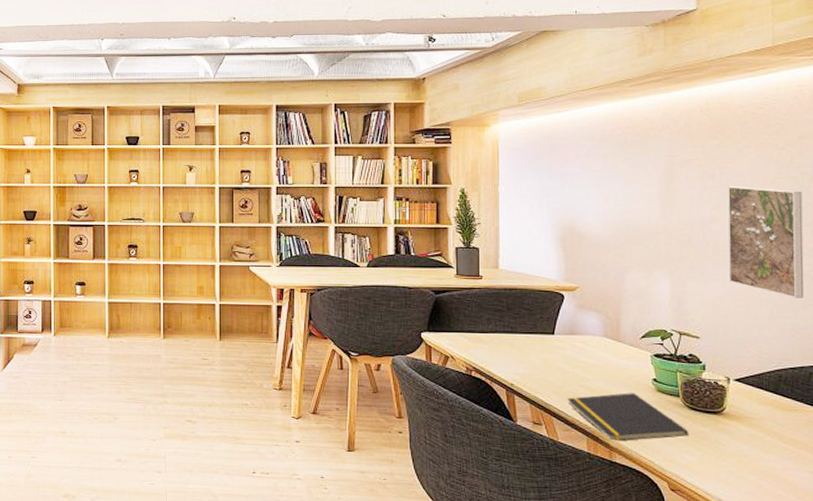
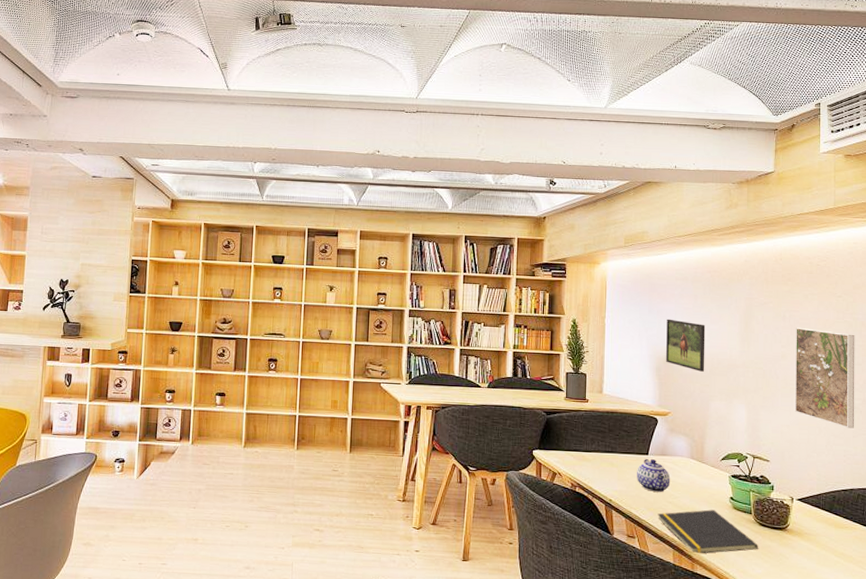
teapot: none [542,339,582,376] -> present [637,459,671,493]
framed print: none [571,183,618,241] -> present [666,319,706,372]

